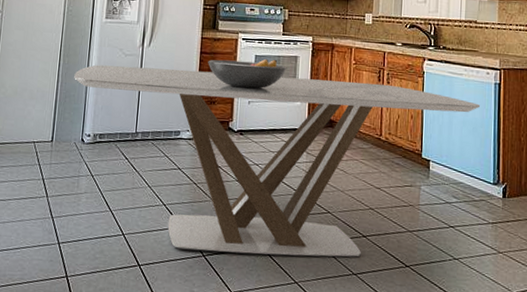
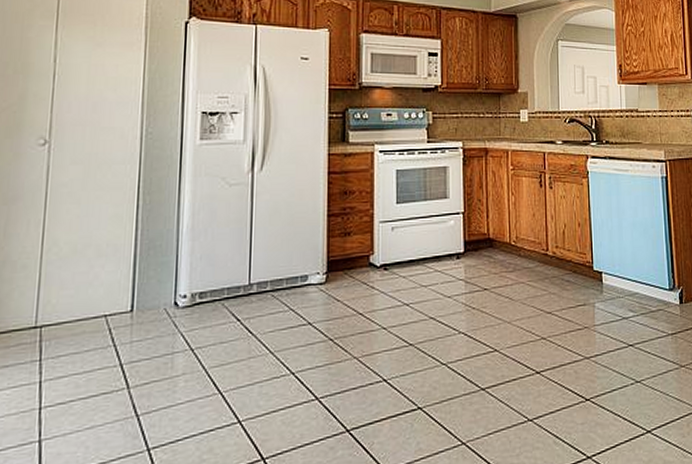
dining table: present [74,64,481,257] -> none [160,190,650,428]
fruit bowl: present [208,58,287,89] -> none [338,172,436,212]

